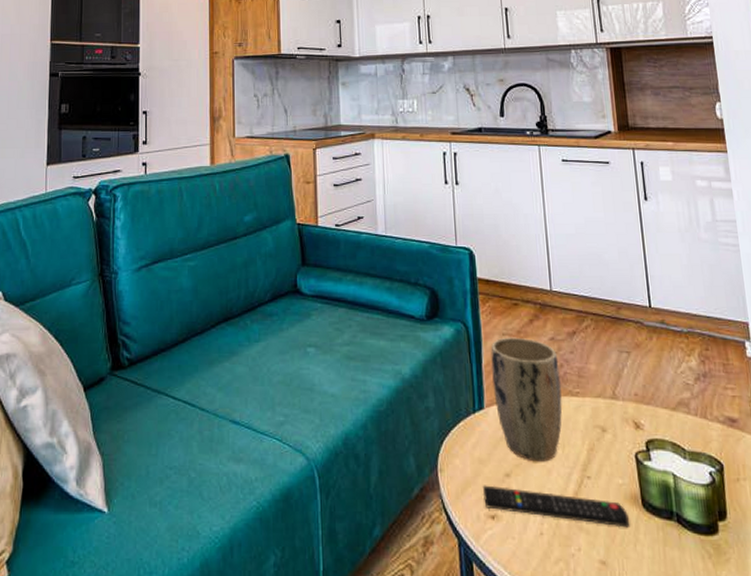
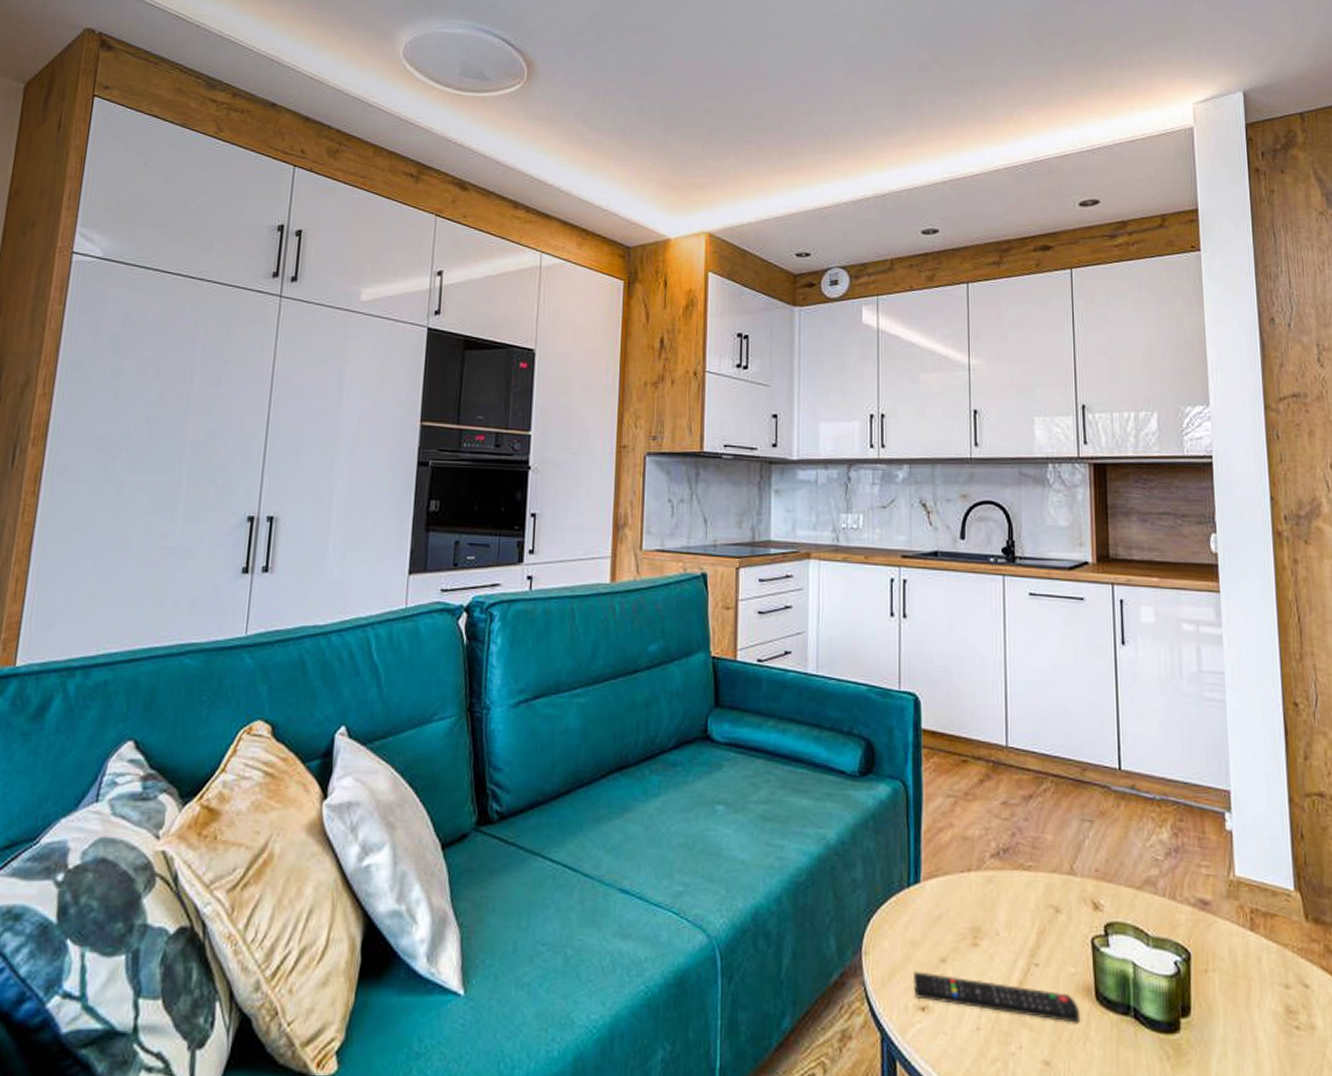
plant pot: present [490,337,562,462] -> none [932,799,1012,946]

